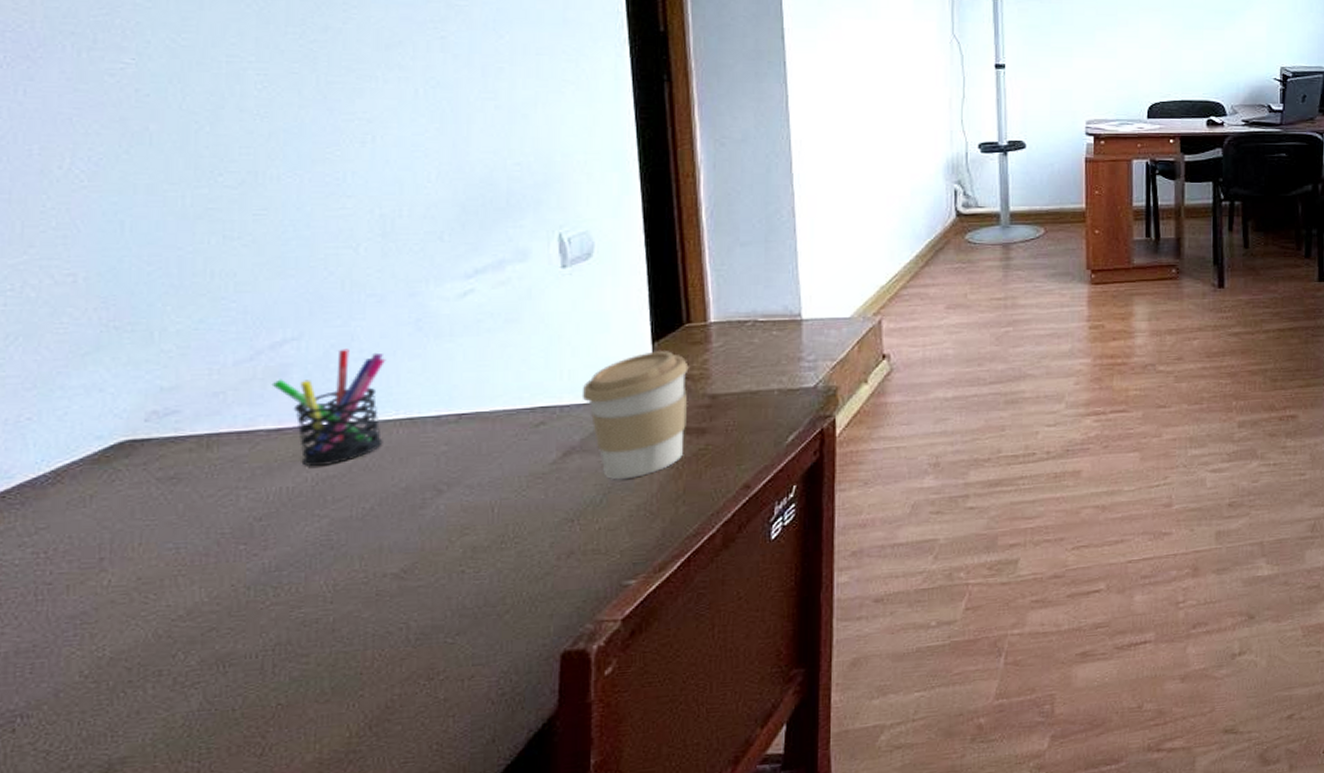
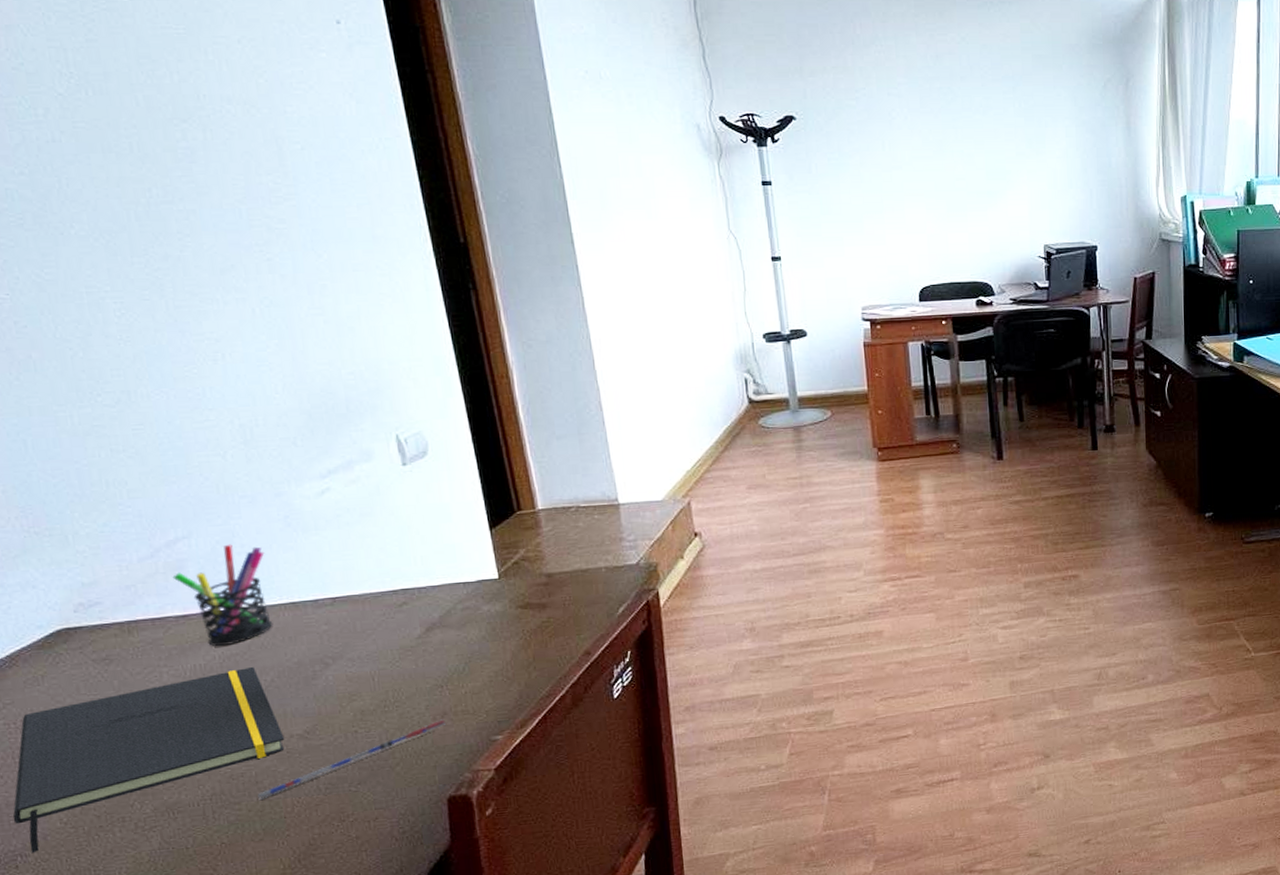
notepad: none [20,491,376,714] -> present [13,666,285,854]
pen: none [332,559,571,651] -> present [258,719,445,800]
coffee cup: present [581,351,689,480] -> none [434,536,529,651]

